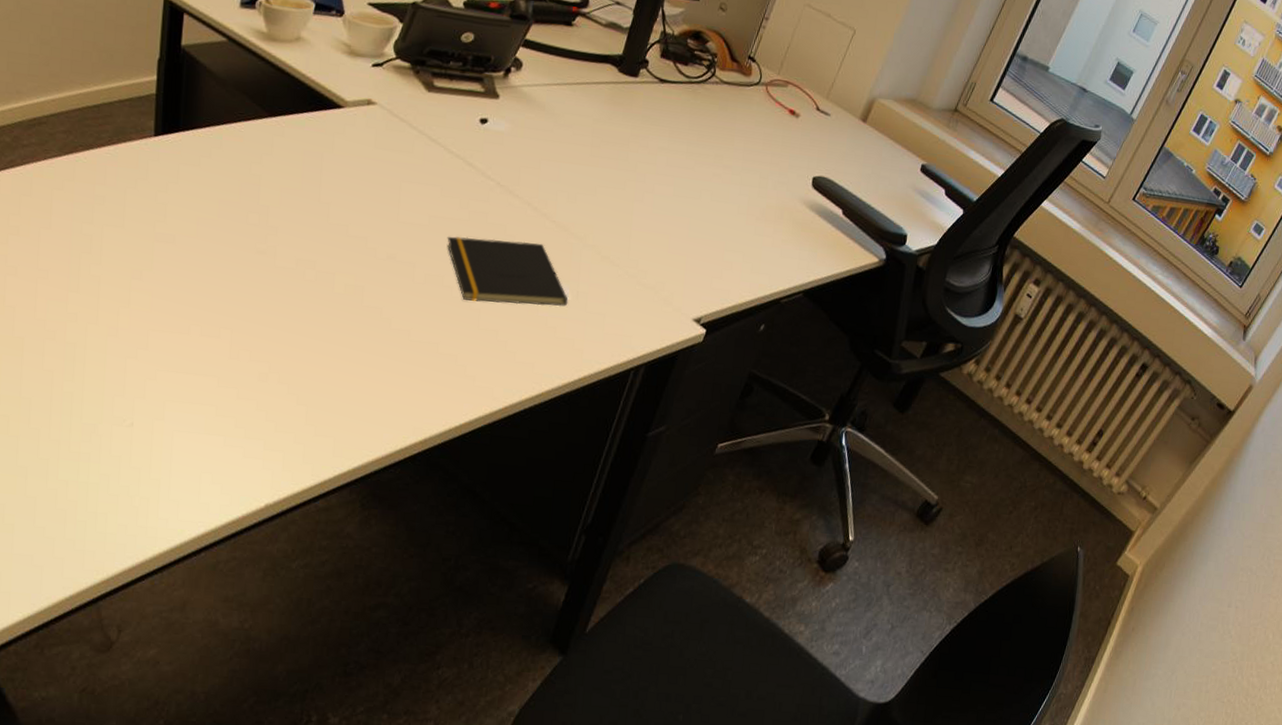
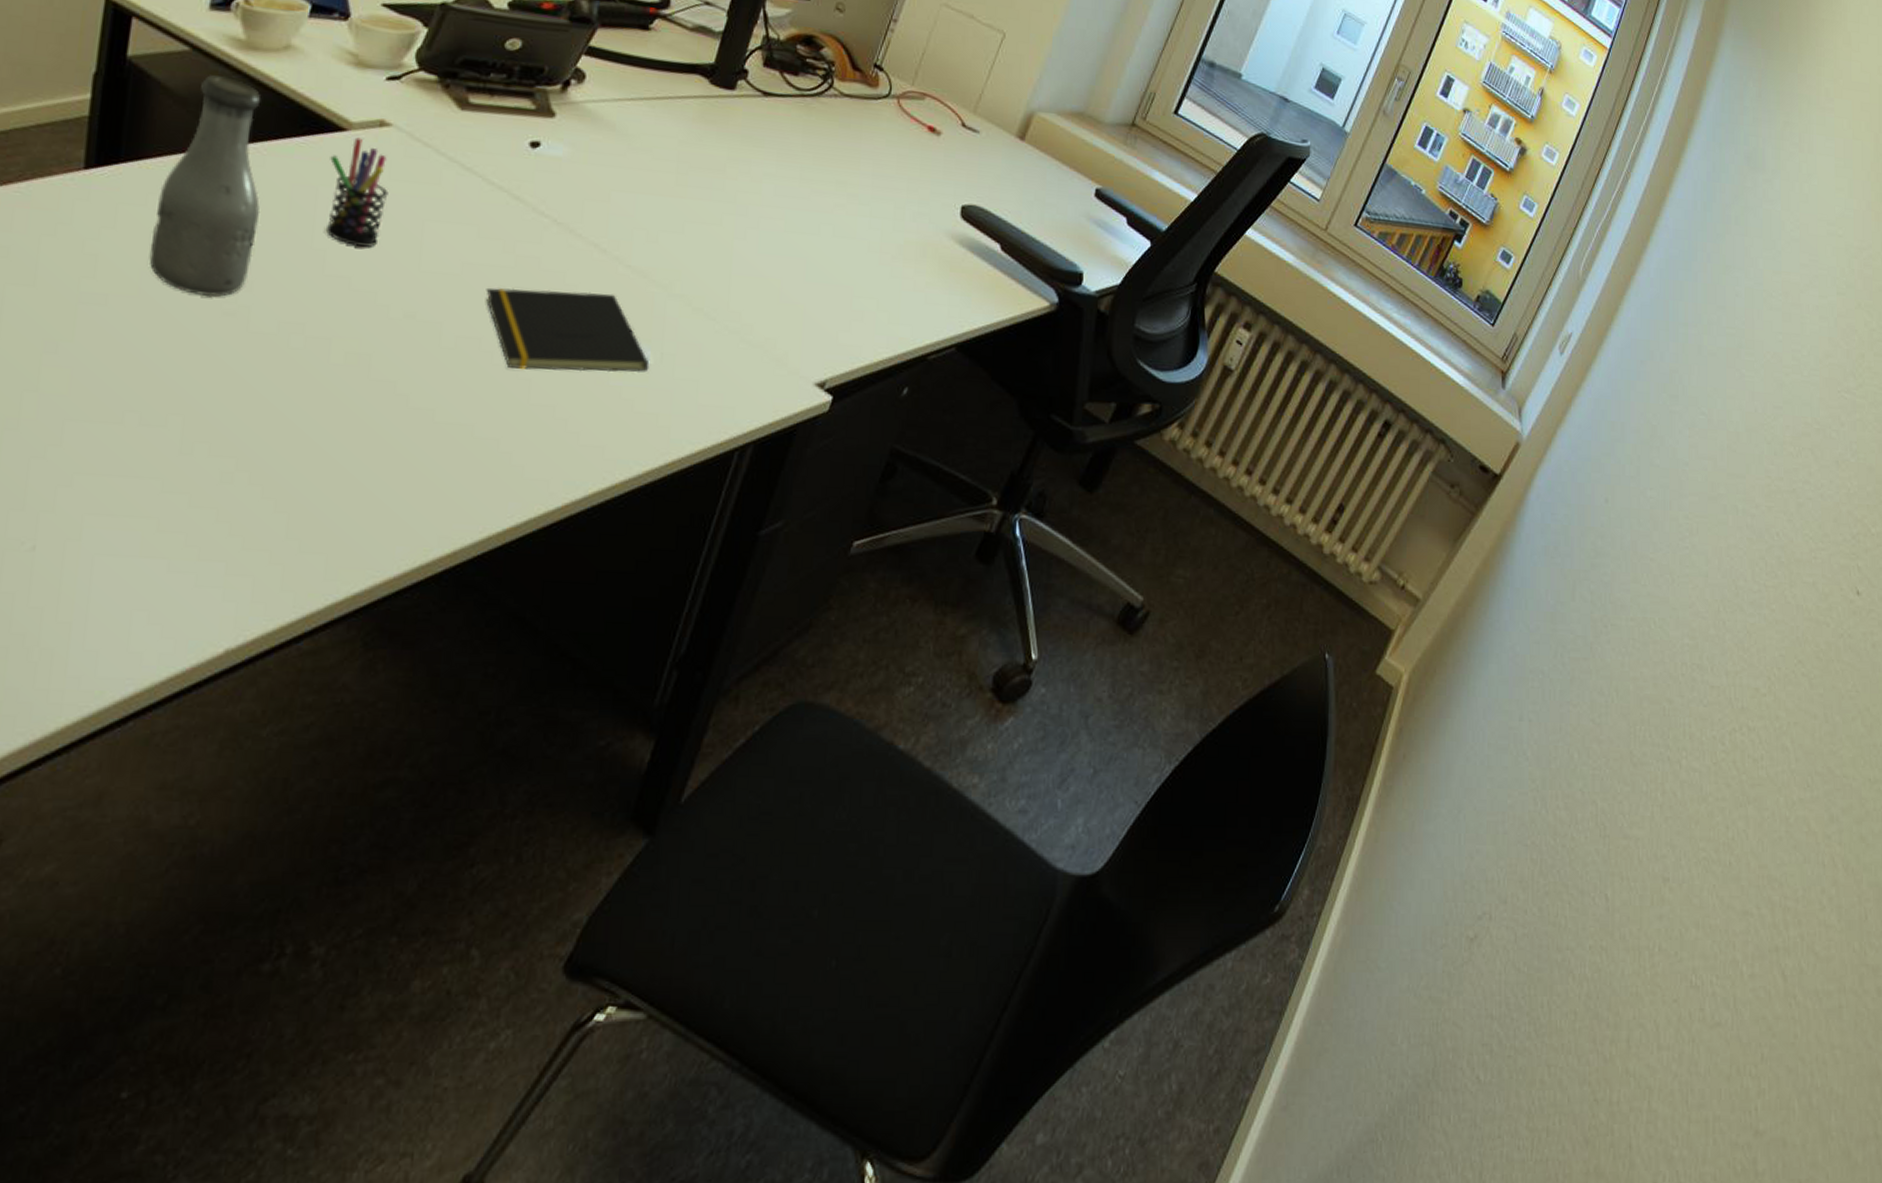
bottle: none [203,61,282,239] -> present [149,75,262,297]
pen holder: none [329,113,375,203] -> present [325,137,389,249]

